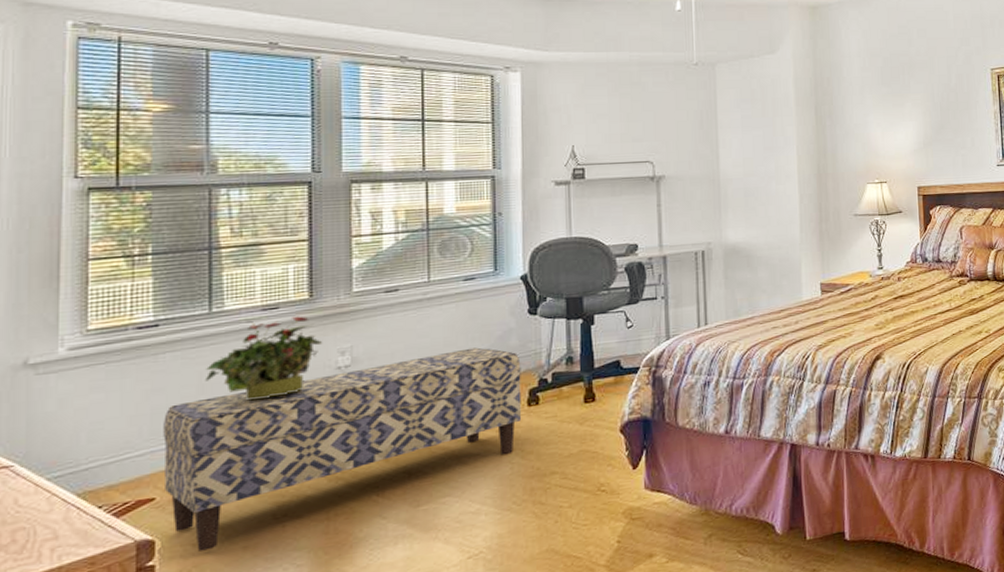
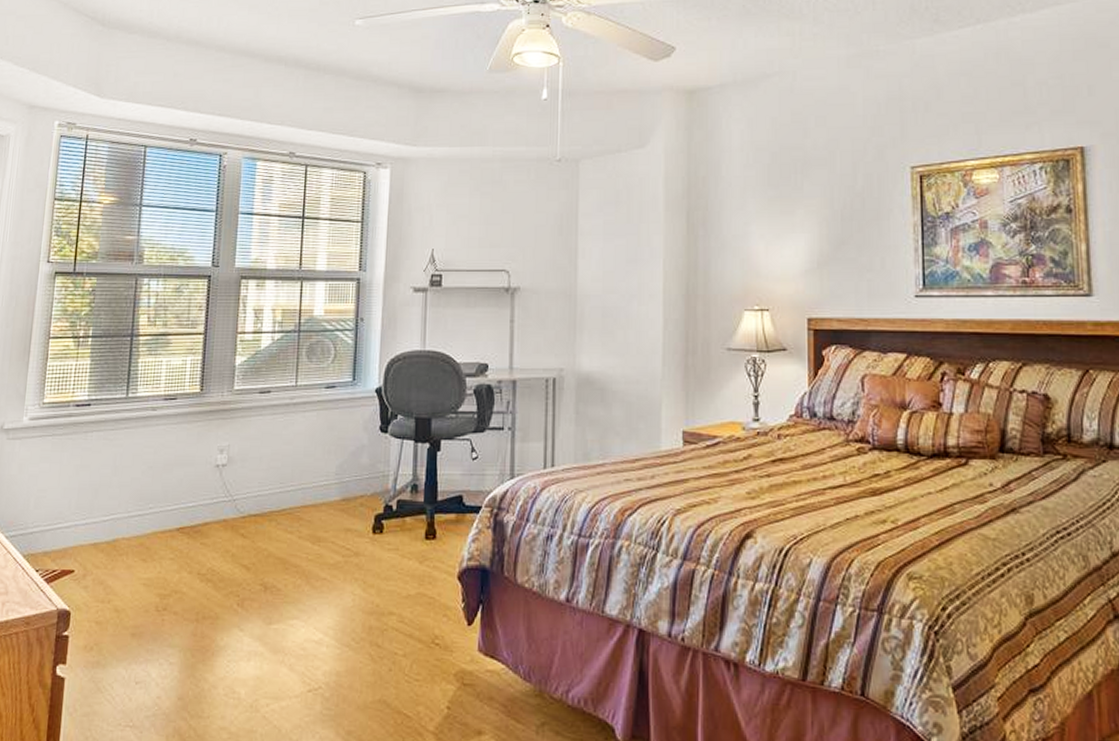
bench: present [163,347,522,551] -> none [81,461,370,631]
potted plant: present [205,316,323,401] -> none [118,409,207,488]

